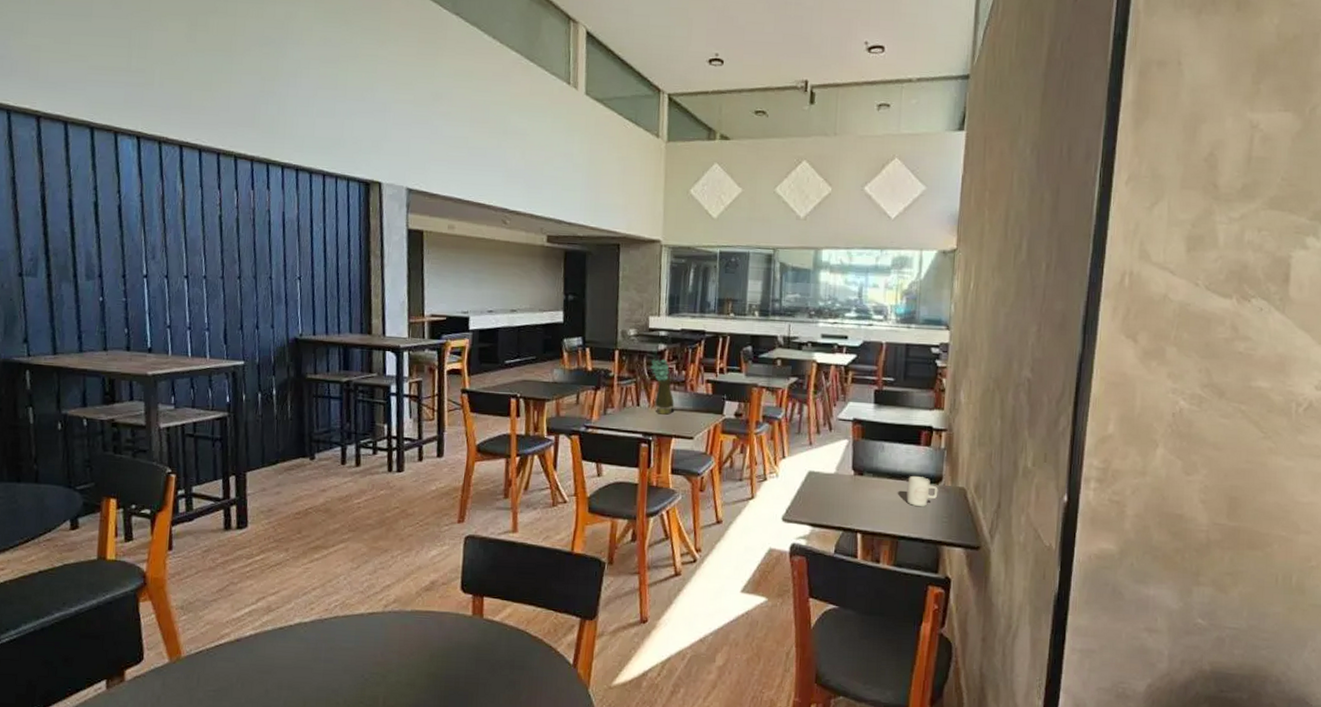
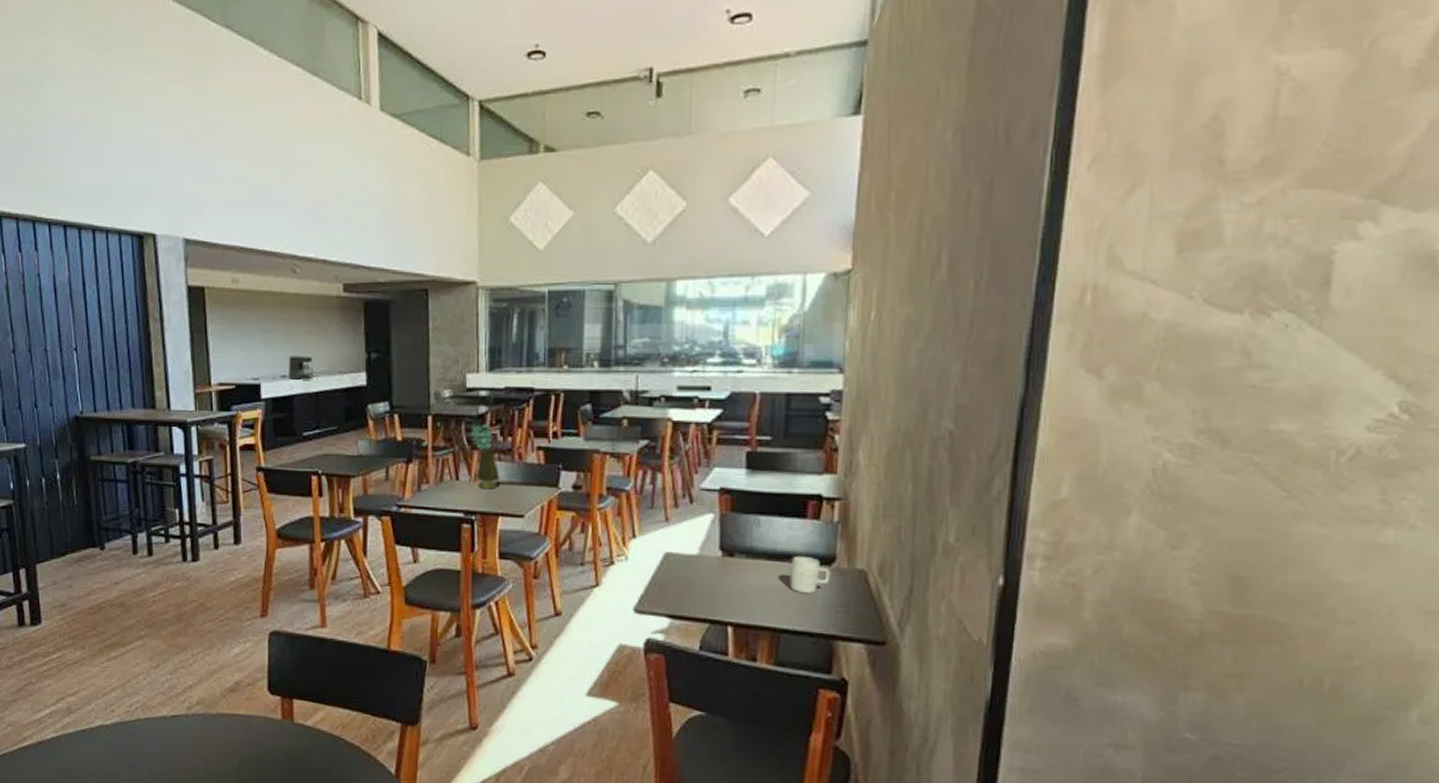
coffee maker: none [495,294,517,317] -> present [289,356,313,381]

